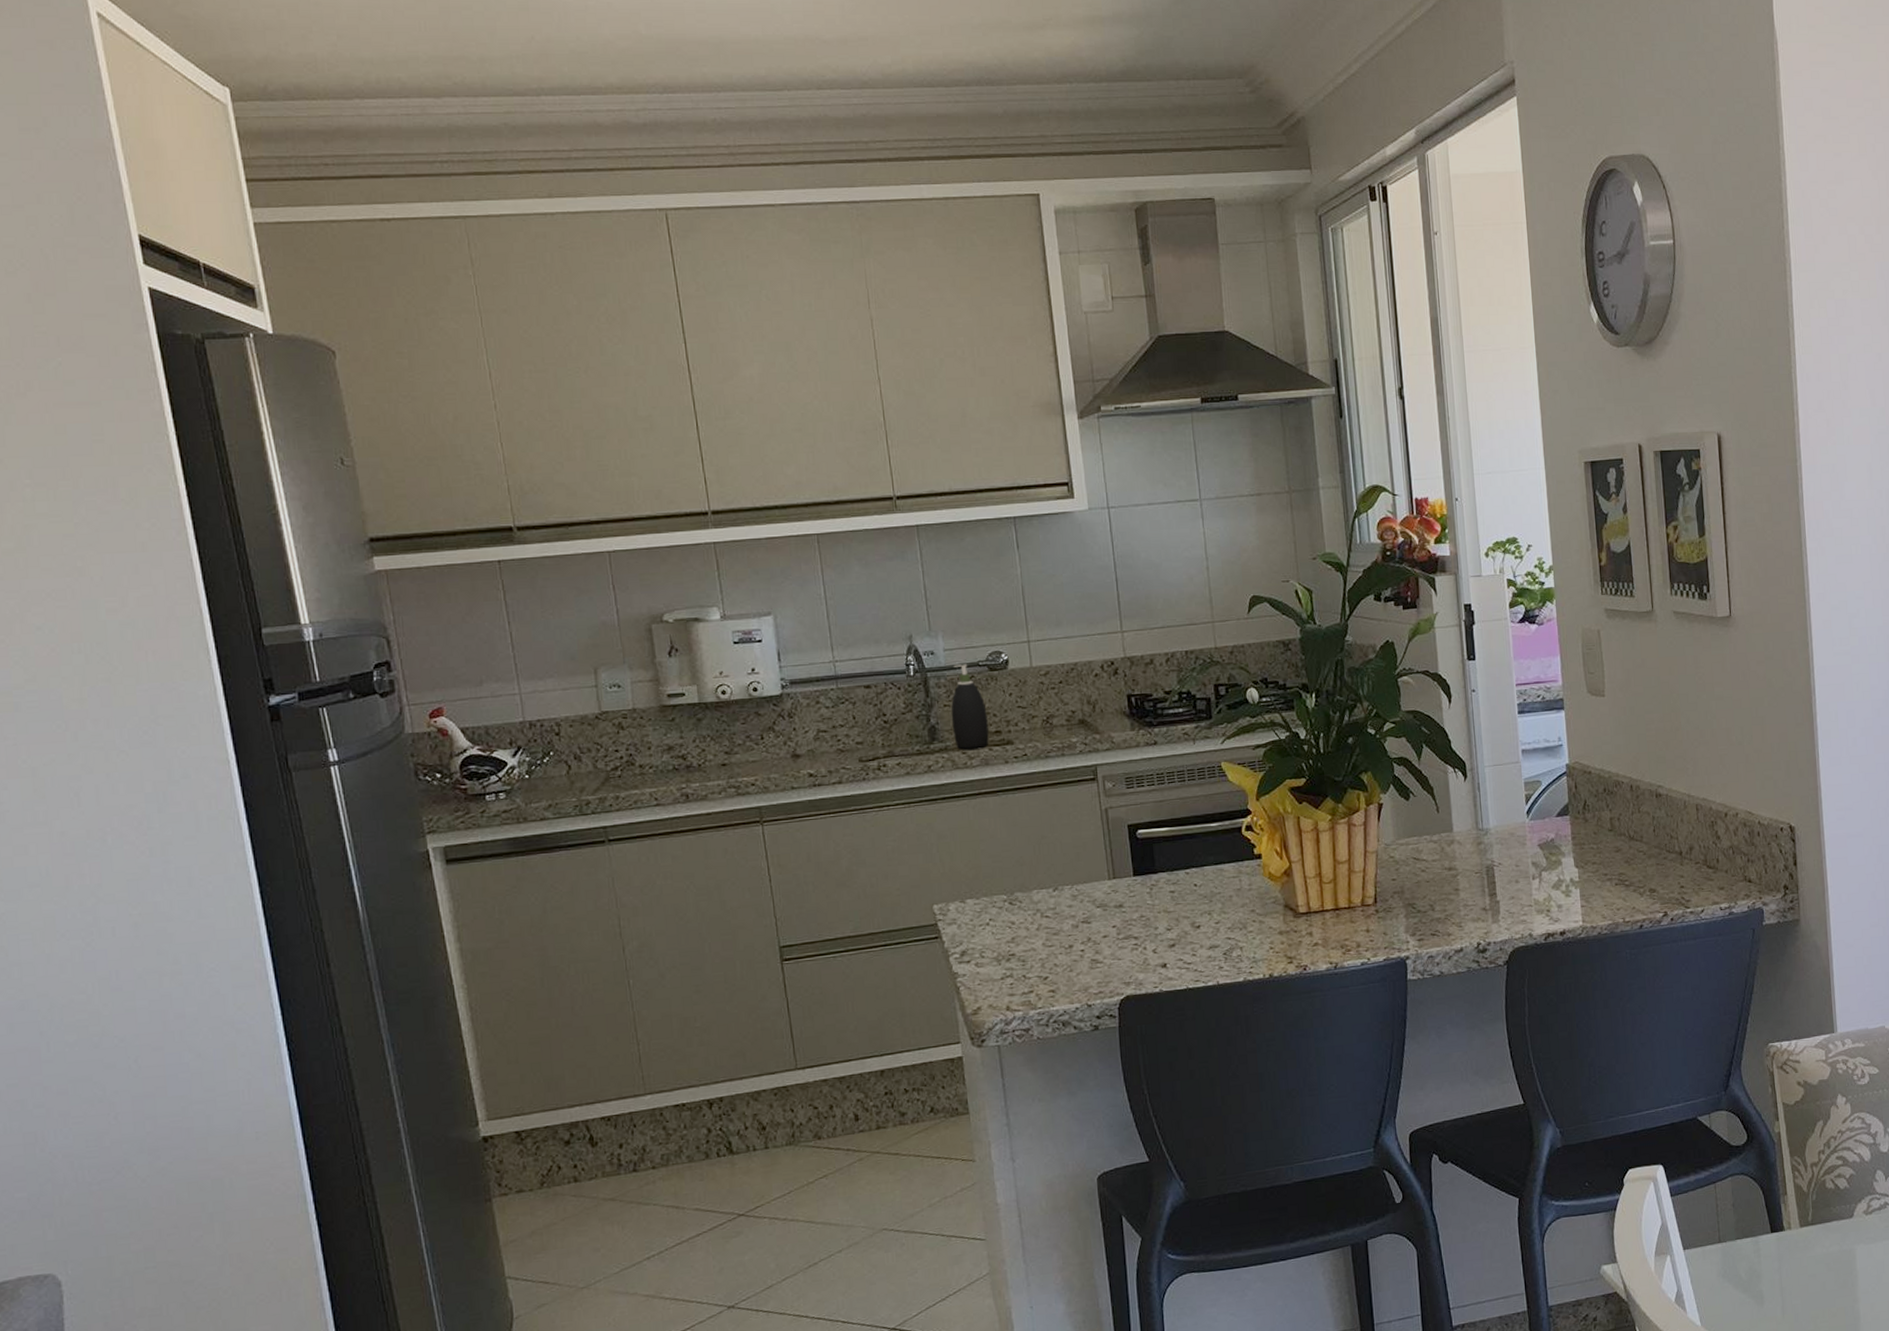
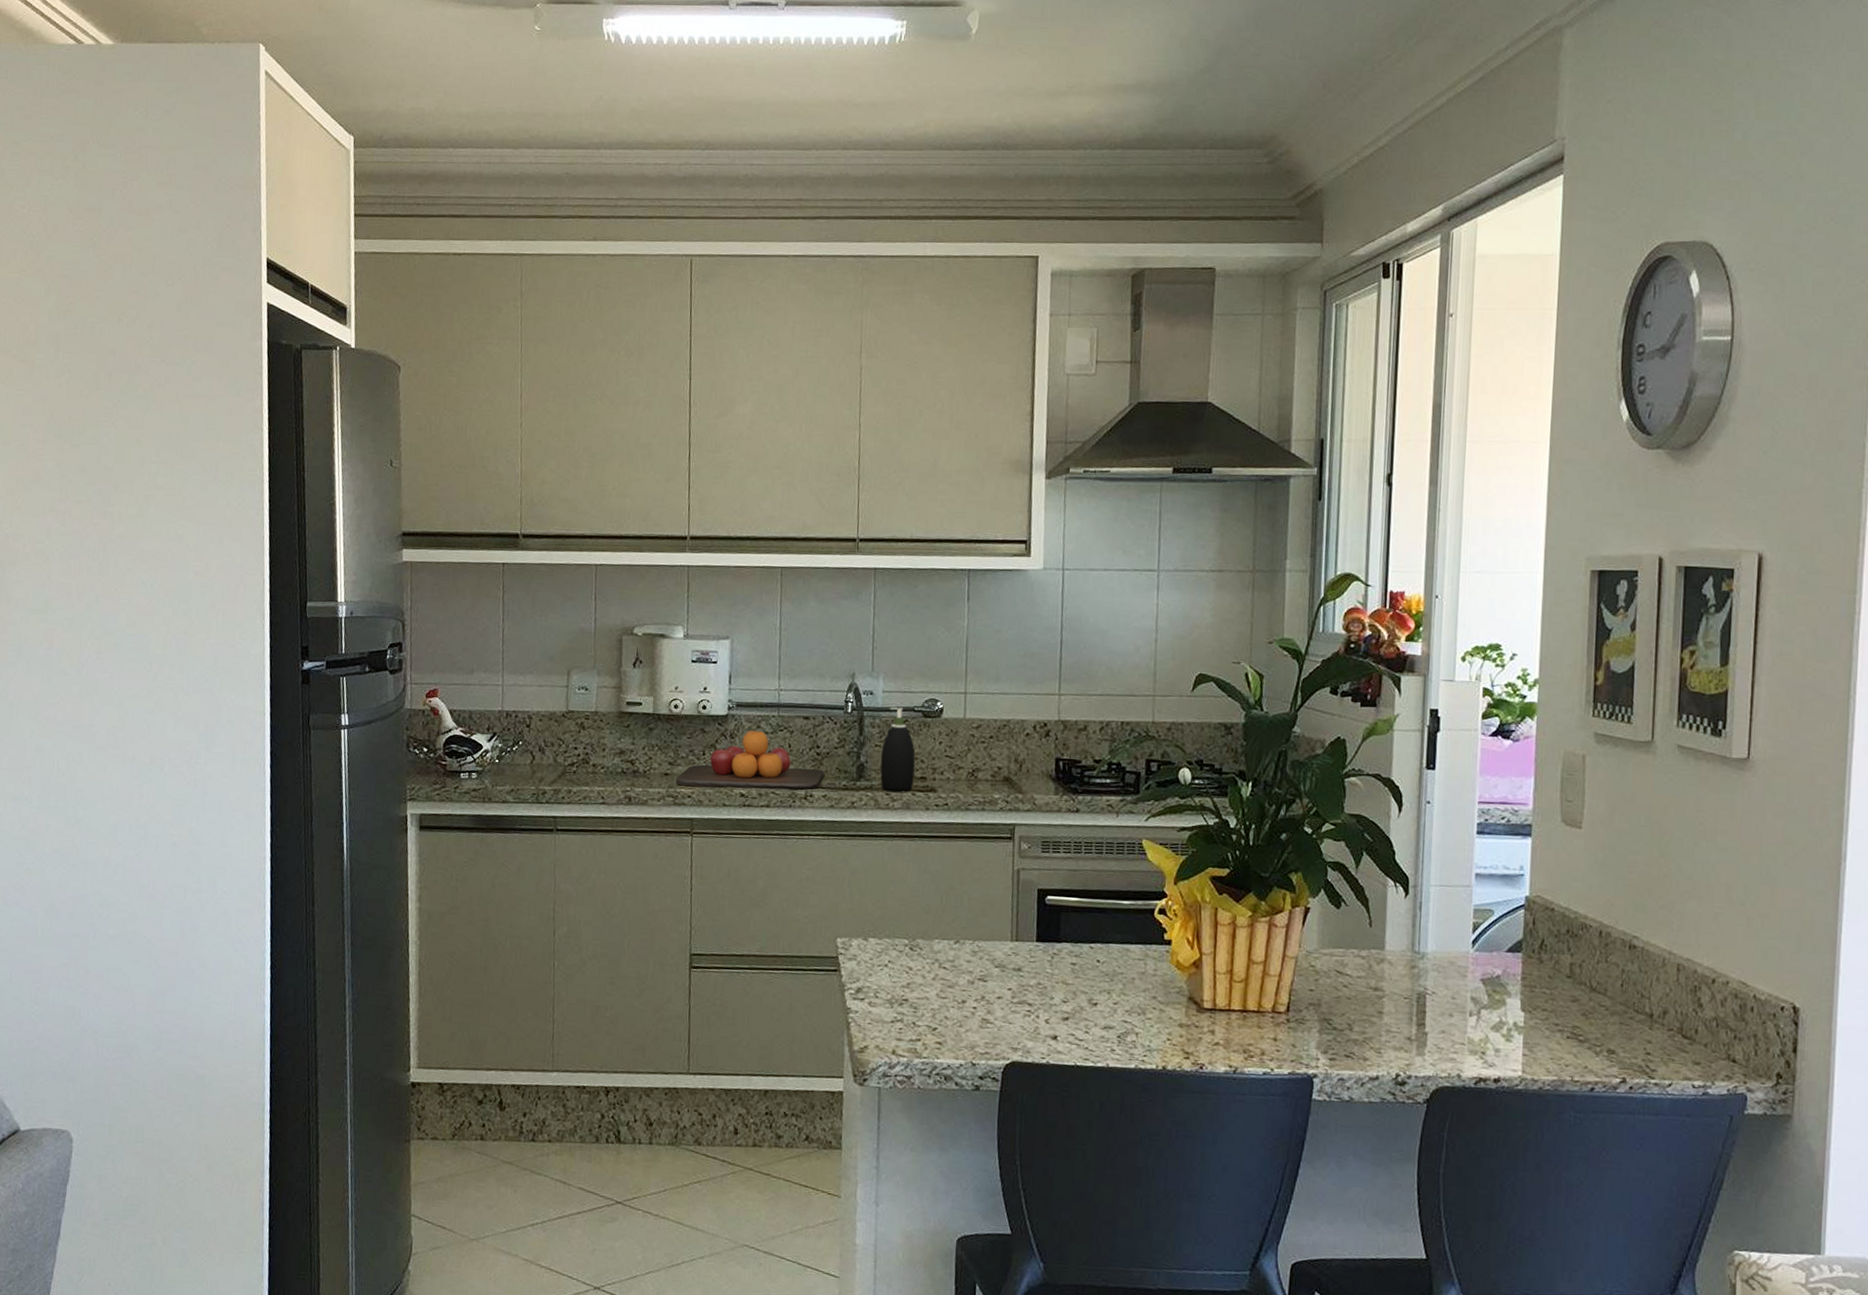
chopping board: none [735,707,896,775] -> present [676,731,825,791]

